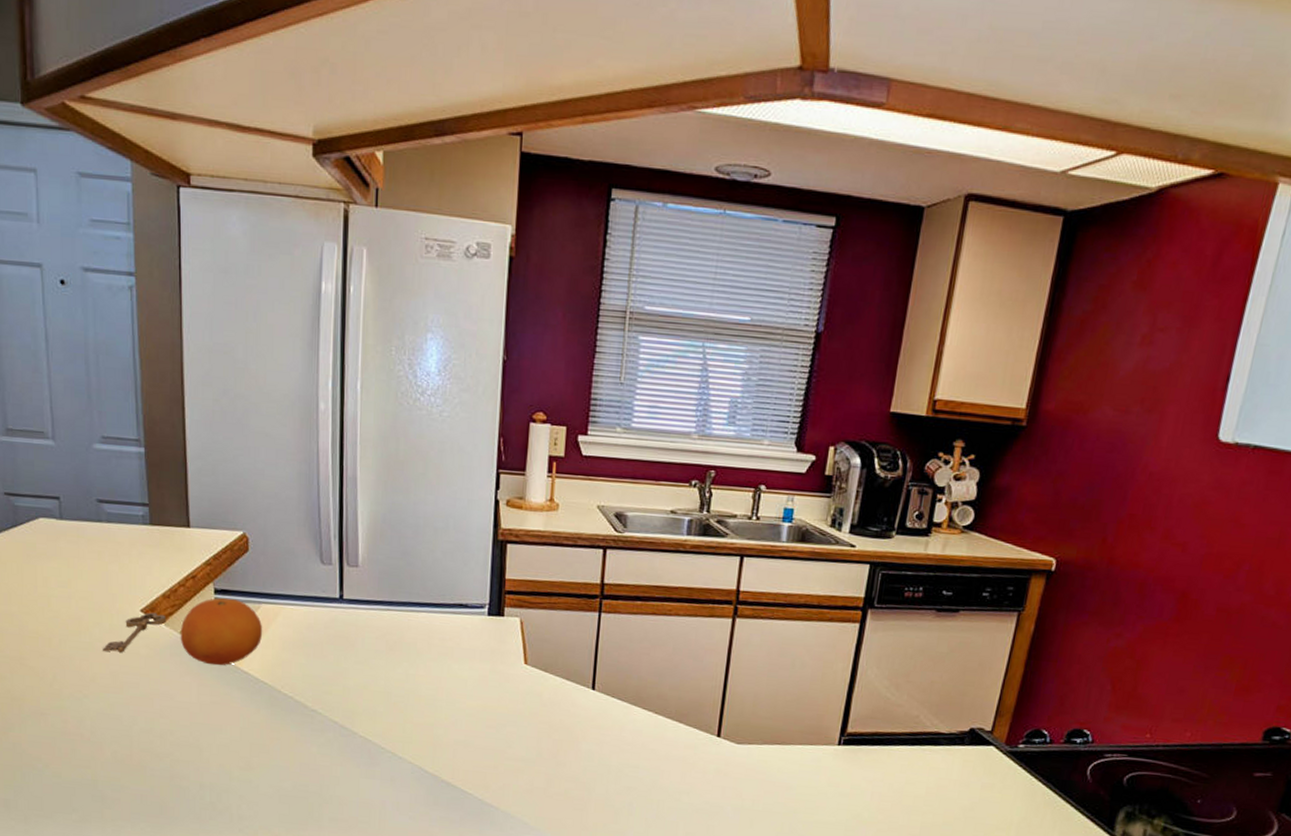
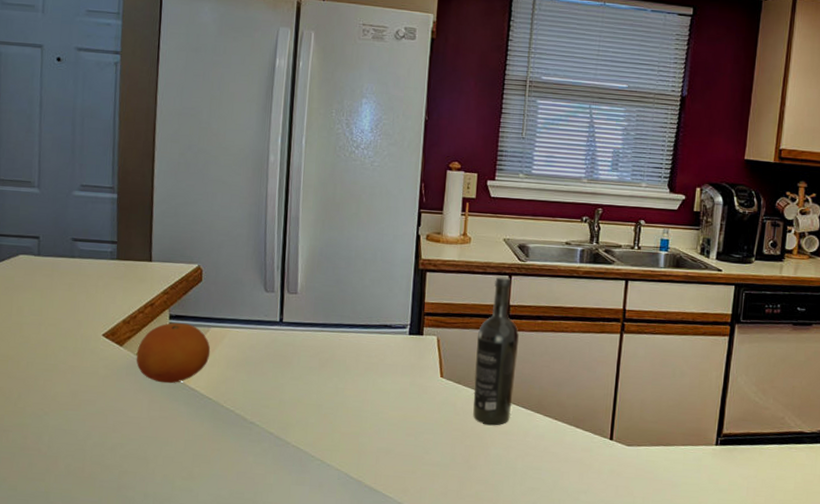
key: present [103,612,167,653] -> none [65,336,126,373]
wine bottle: none [561,550,615,719] -> present [473,276,520,426]

